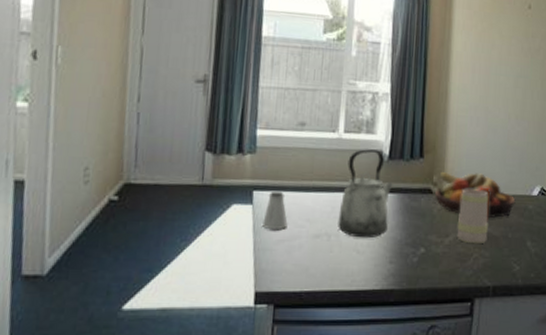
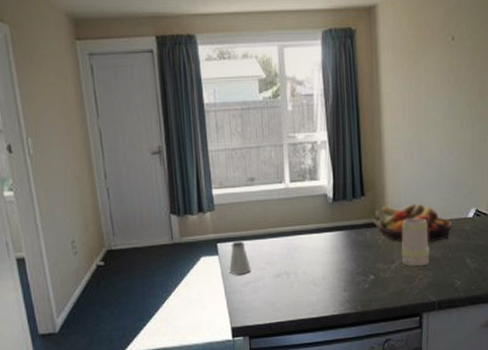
kettle: present [338,149,393,239] -> none [294,194,340,273]

